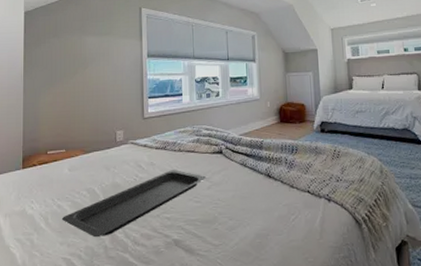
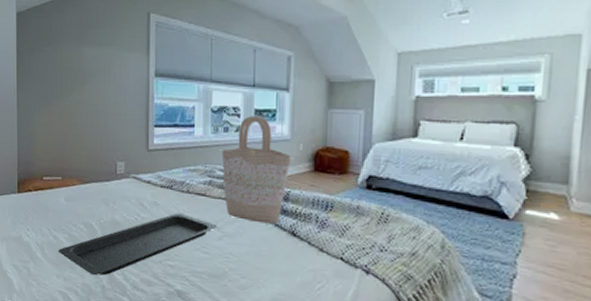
shopping bag: none [203,83,264,170] -> present [219,116,294,224]

